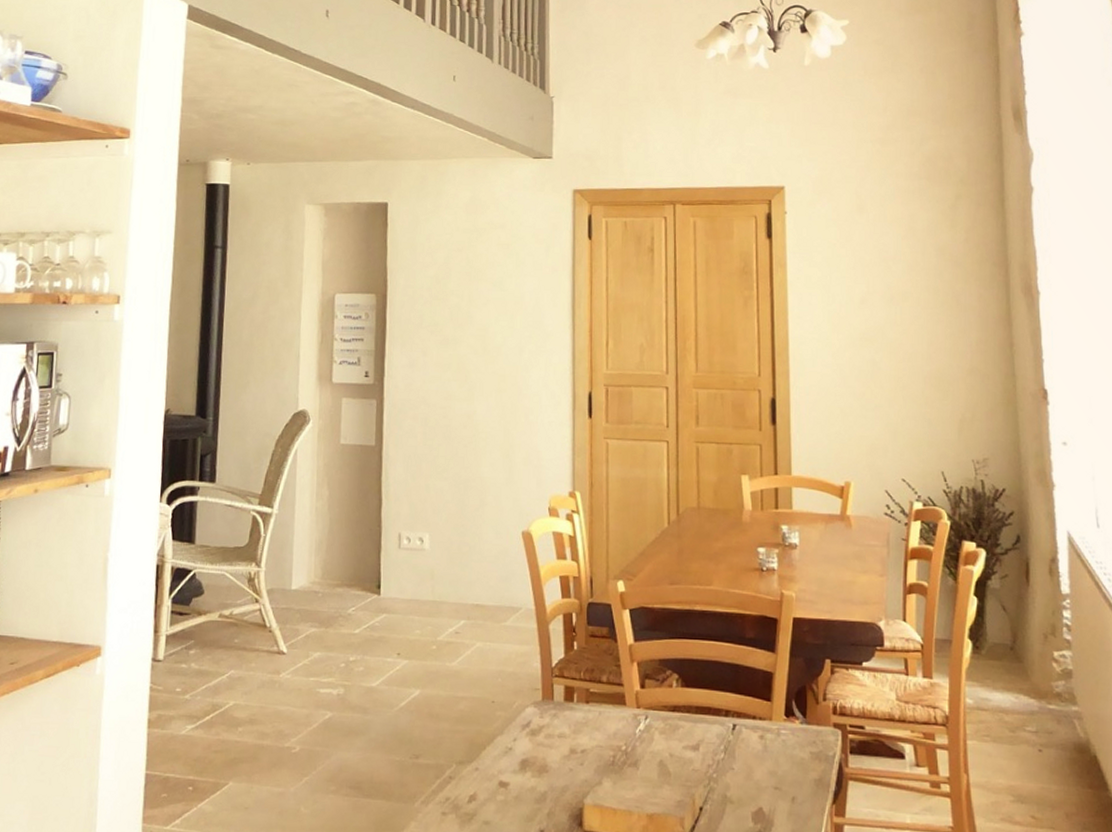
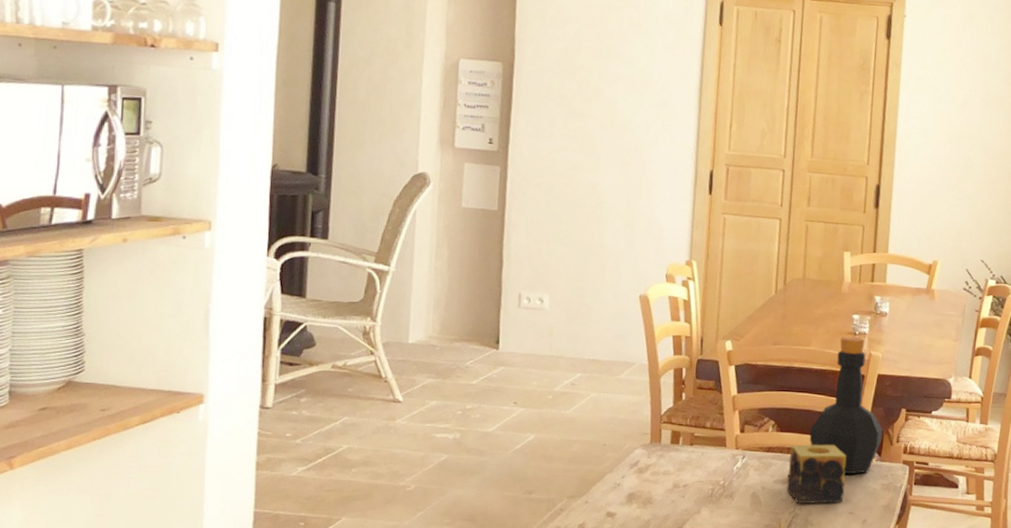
candle: none [698,702,767,776] -> present [786,444,847,504]
bottle: none [720,573,805,740] -> present [809,336,883,475]

